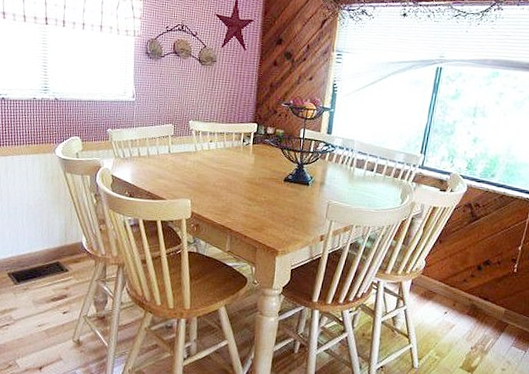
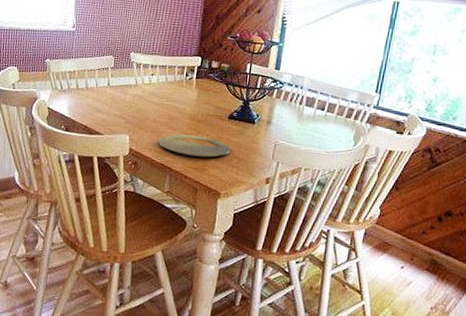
plate: none [218,197,288,218] -> present [158,134,231,158]

